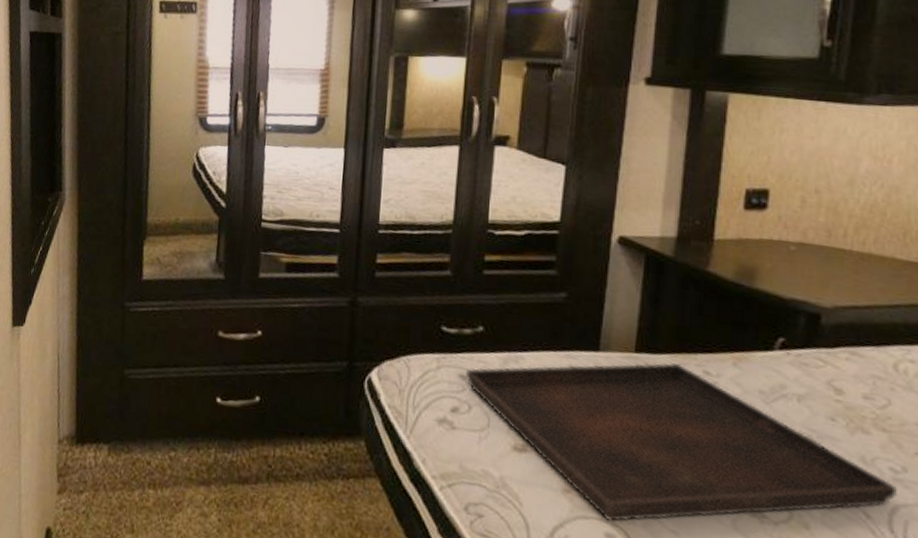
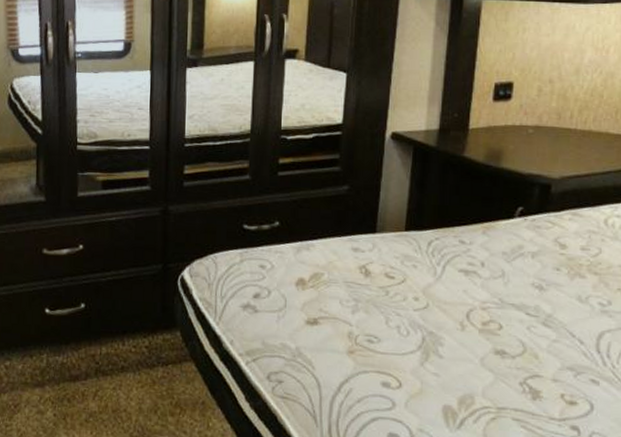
serving tray: present [466,362,897,521] -> none [265,236,603,372]

